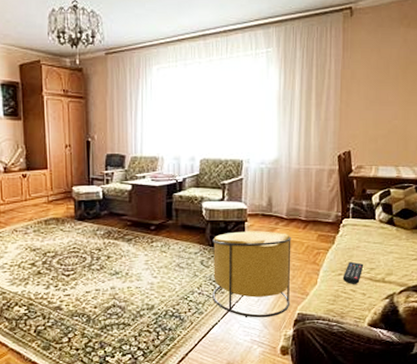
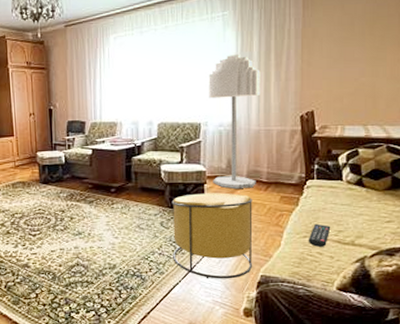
floor lamp: none [251,92,302,227] -> present [208,55,261,189]

